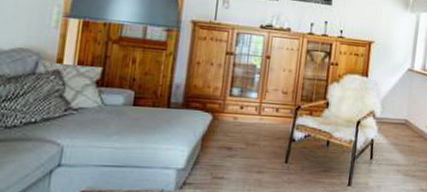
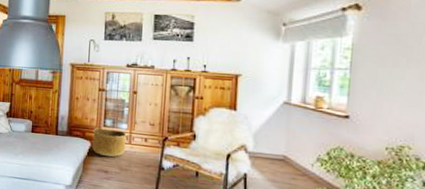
basket: none [214,98,256,132] -> present [92,128,127,158]

